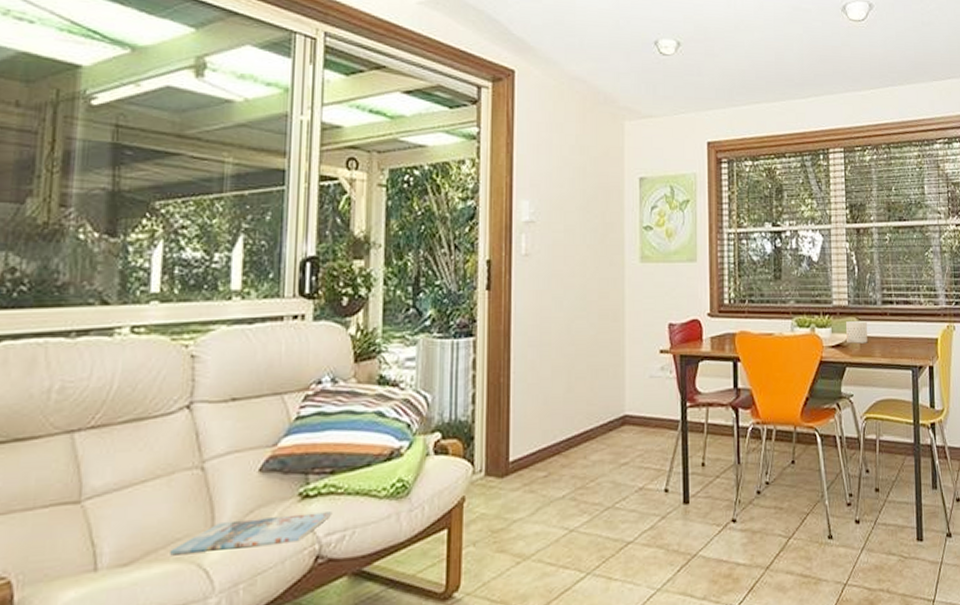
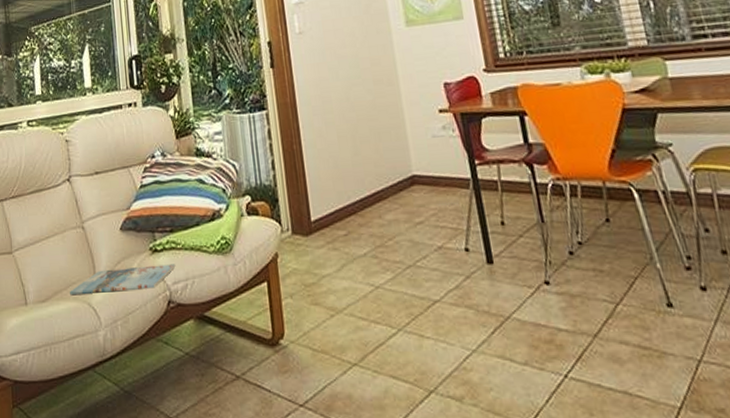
mug: present [845,321,868,344] -> none [647,60,681,87]

